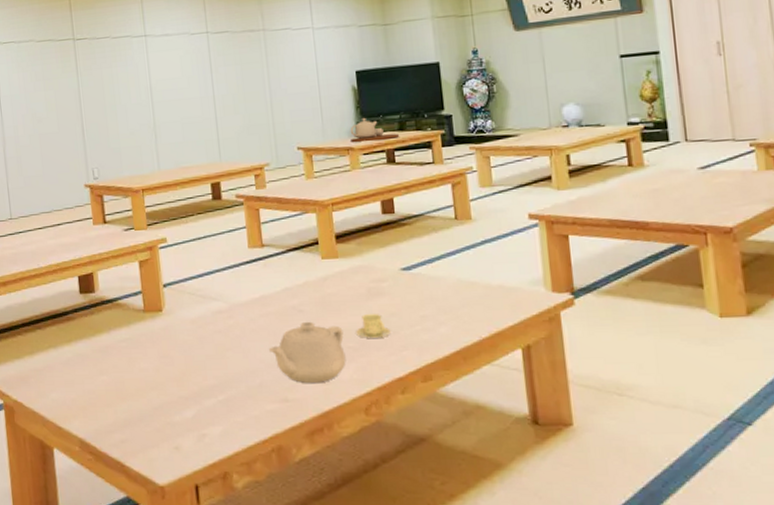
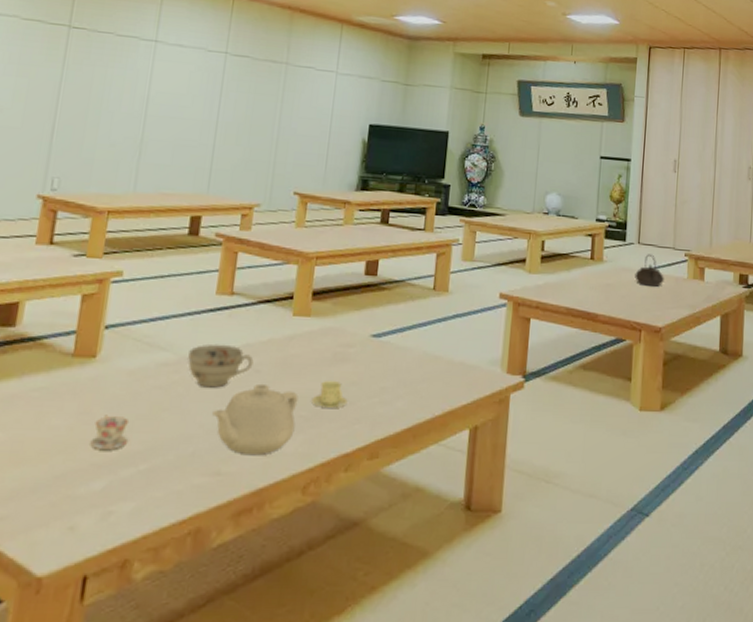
teacup: none [174,357,205,385] -> present [90,415,130,449]
teacup: none [237,290,295,329] -> present [187,343,254,388]
tea set: present [350,118,399,143] -> none [350,173,397,199]
teapot: none [687,150,727,186] -> present [634,254,664,287]

